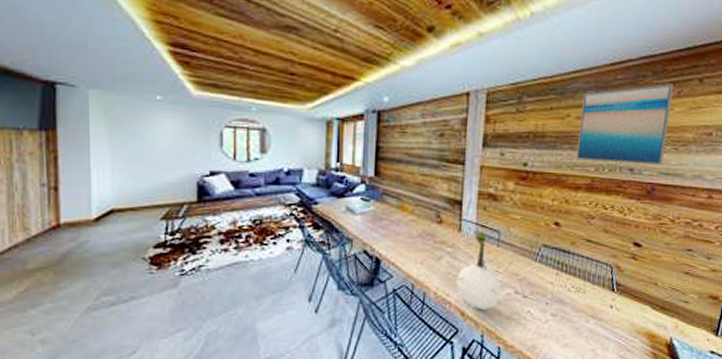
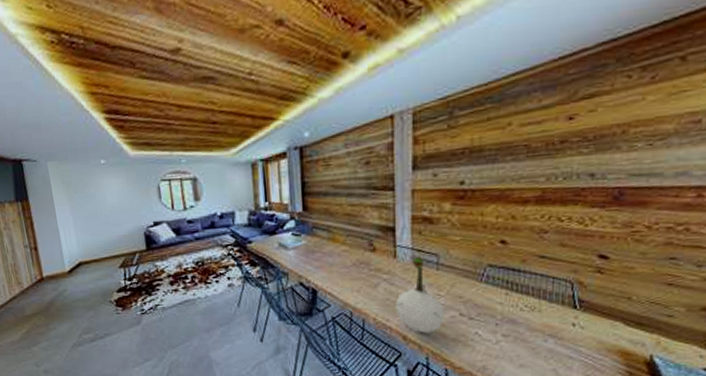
wall art: present [575,83,673,165] -> none [521,68,645,172]

